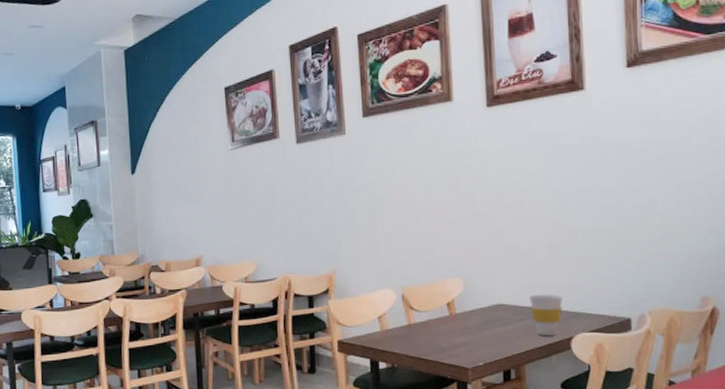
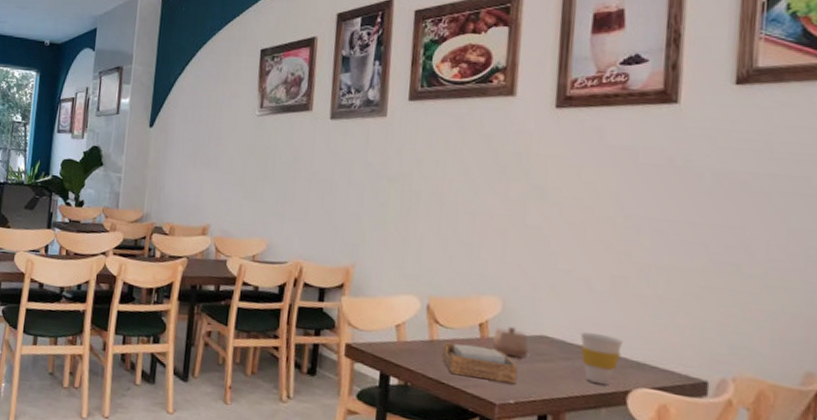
napkin holder: none [420,322,483,350] -> present [442,342,518,384]
sugar bowl: none [460,301,489,327] -> present [493,326,529,358]

